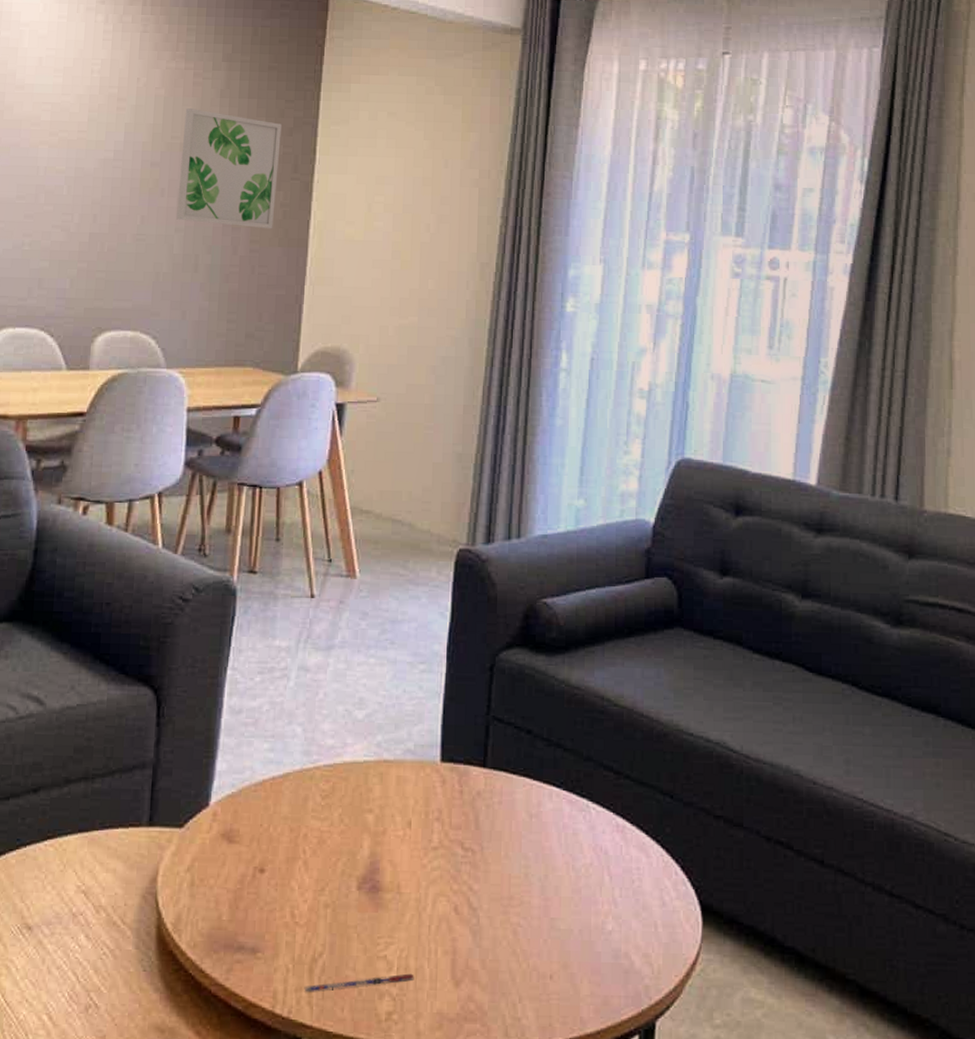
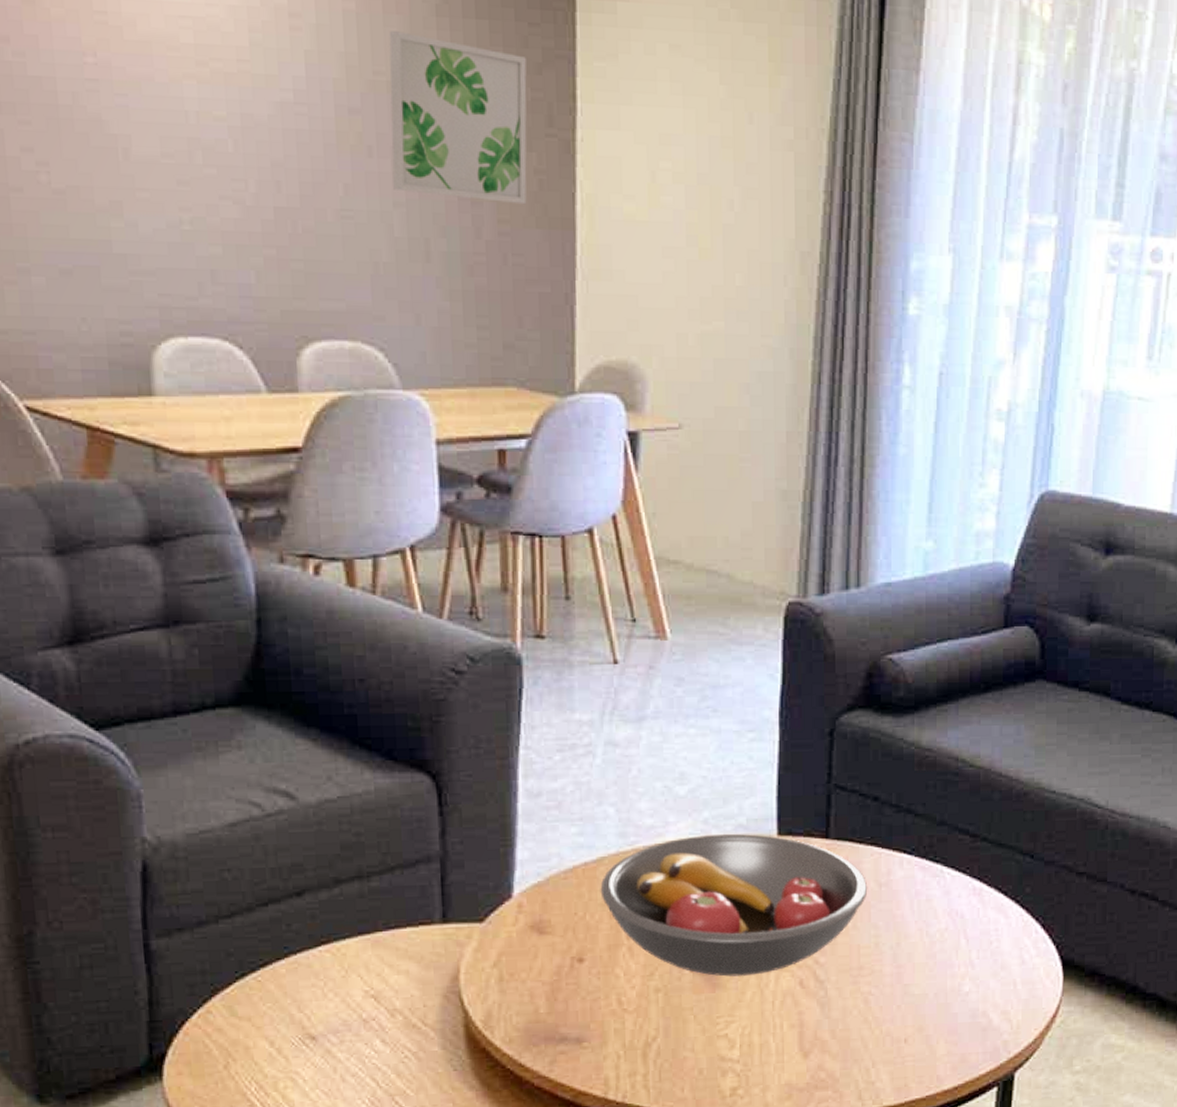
fruit bowl: none [284,757,520,898] -> present [600,833,868,977]
pen: present [304,973,414,993] -> none [638,1049,759,1077]

